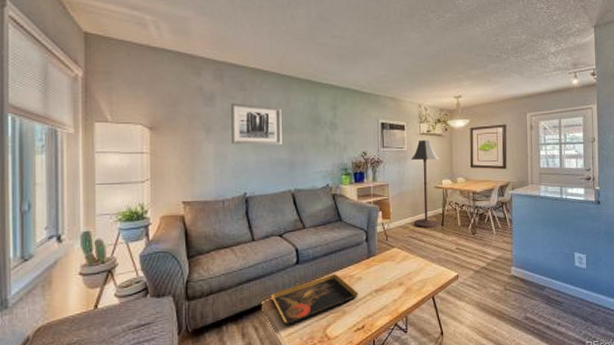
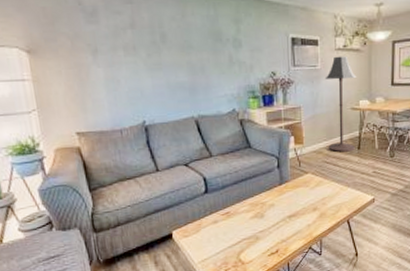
wall art: present [231,103,282,146] -> none [118,19,180,69]
decorative tray: present [271,274,358,326] -> none [181,201,271,253]

